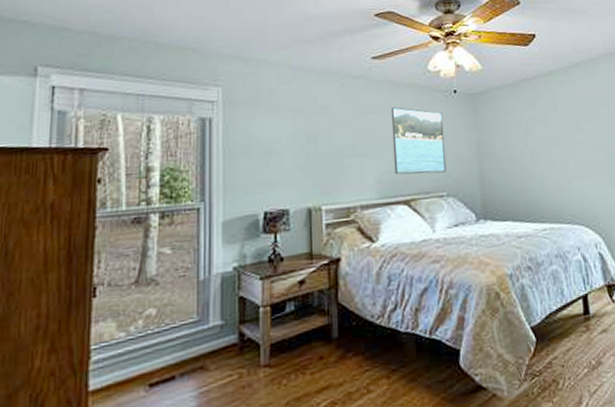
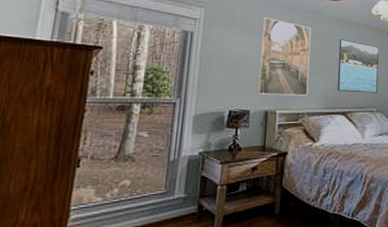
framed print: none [294,89,358,188] -> present [256,16,311,96]

